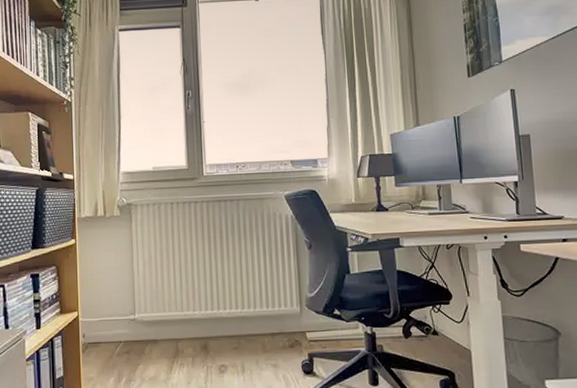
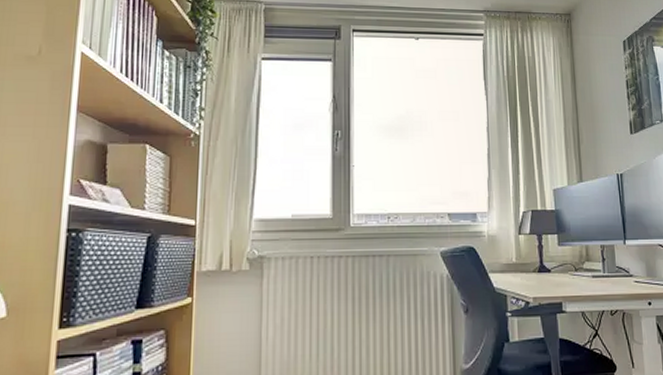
picture frame: present [36,122,66,183] -> none [150,156,186,229]

